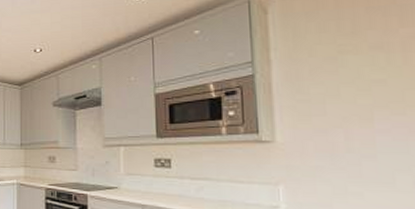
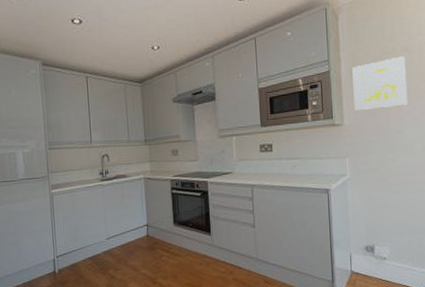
wall art: none [289,56,384,124] -> present [352,56,408,110]

